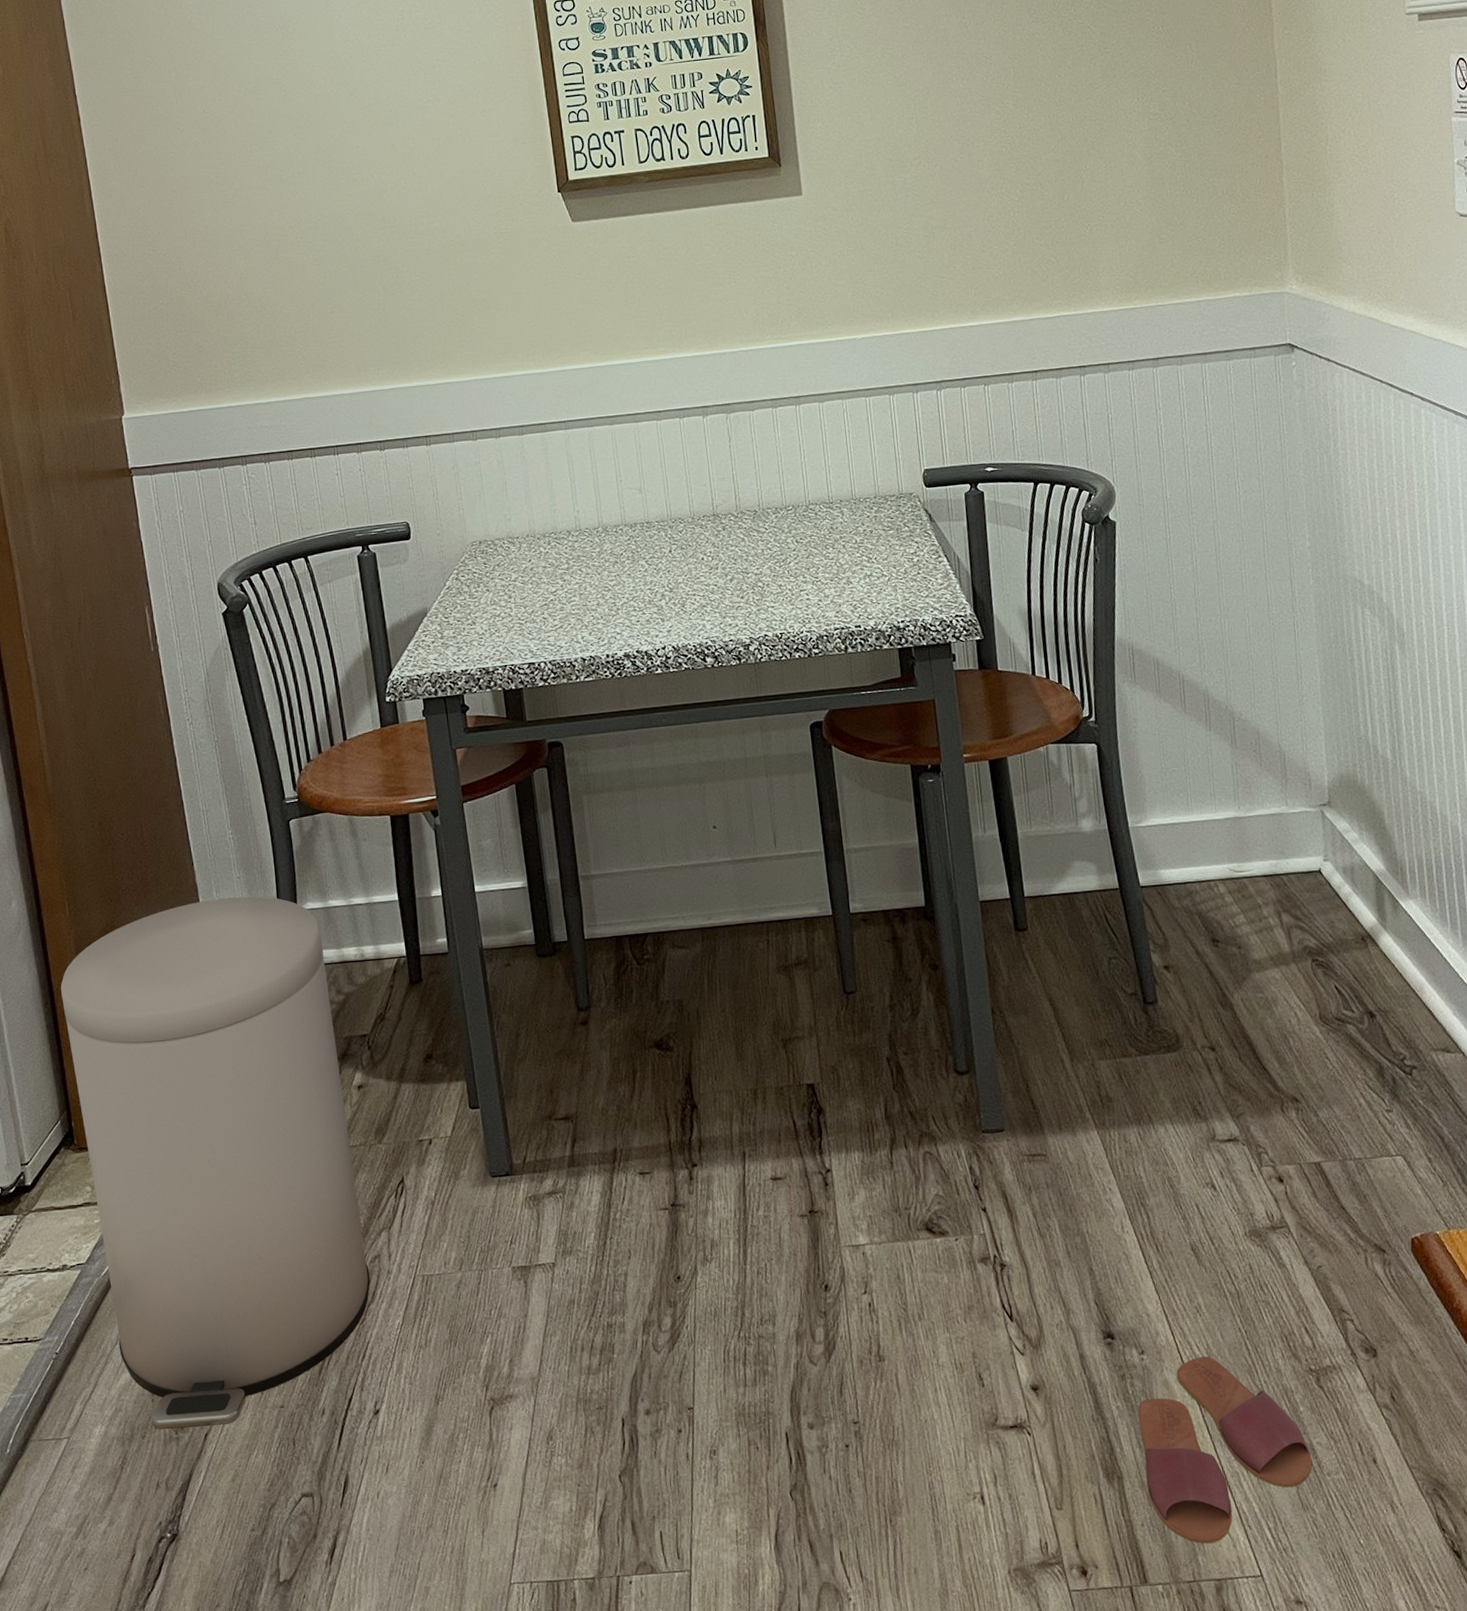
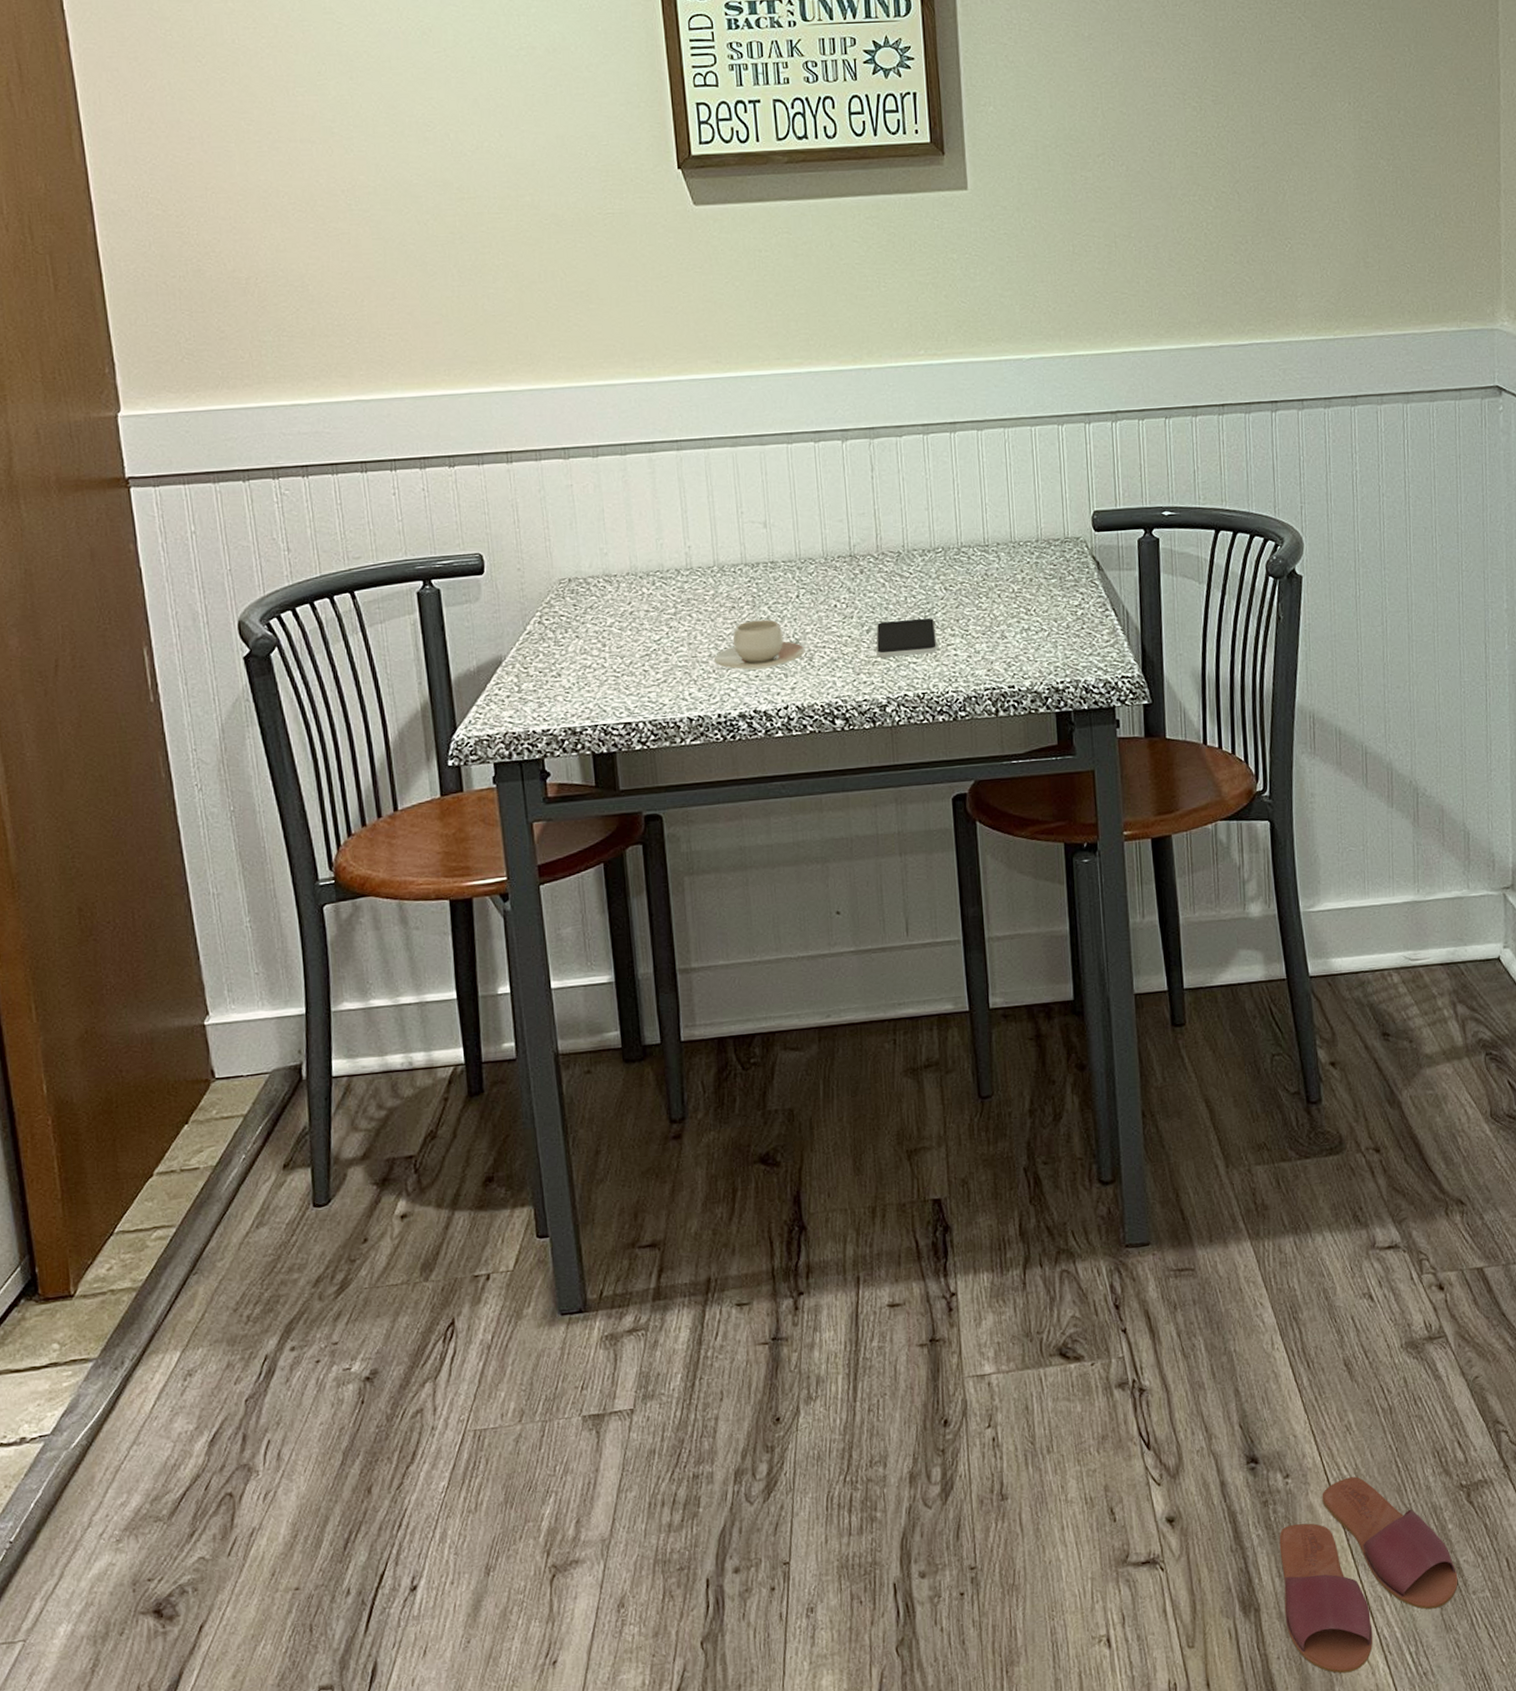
pedal bin: present [61,896,370,1430] -> none [24,995,410,1625]
teacup: none [601,572,678,617] -> present [713,619,805,671]
smartphone: none [738,567,792,603] -> present [876,618,938,658]

